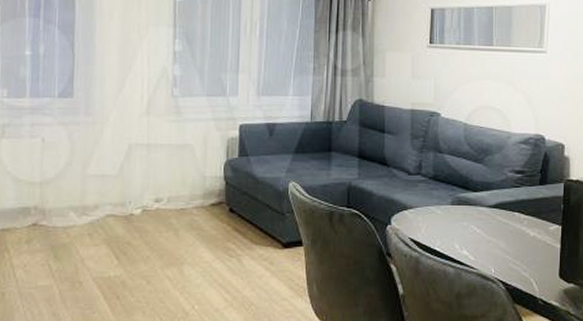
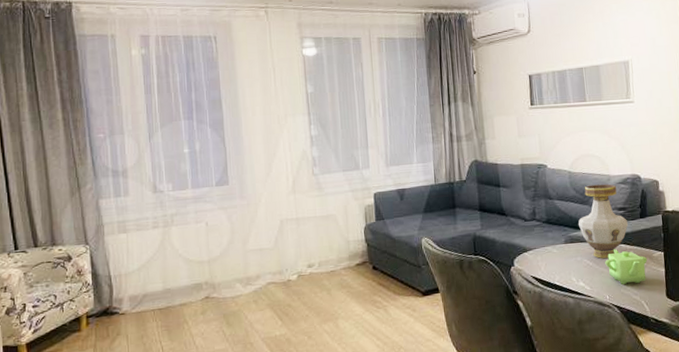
vase: none [468,141,524,227] -> present [578,184,628,259]
teapot: none [494,217,543,259] -> present [605,249,648,285]

